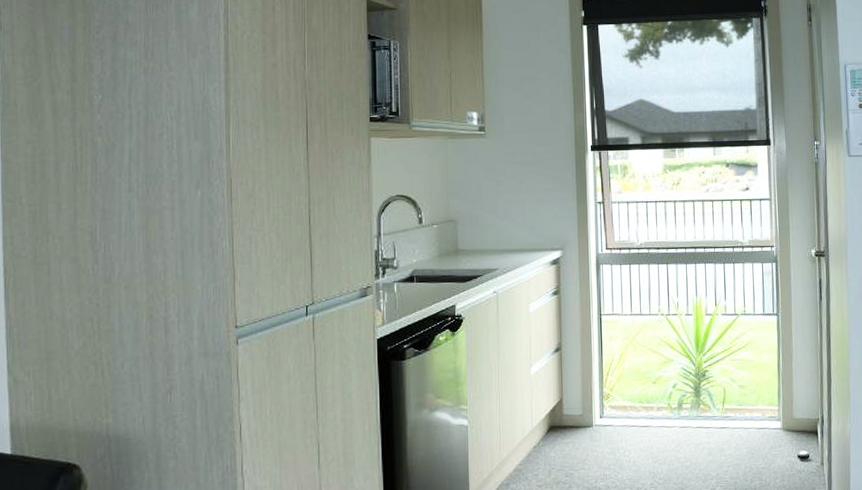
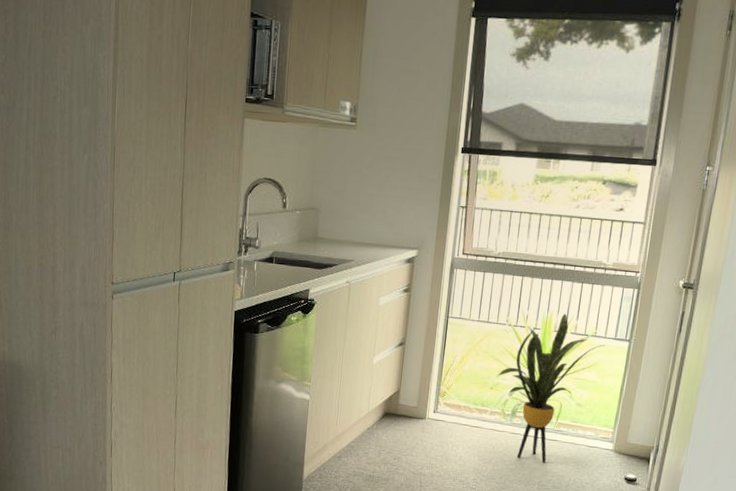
house plant: none [657,296,756,454] -> present [496,313,606,463]

